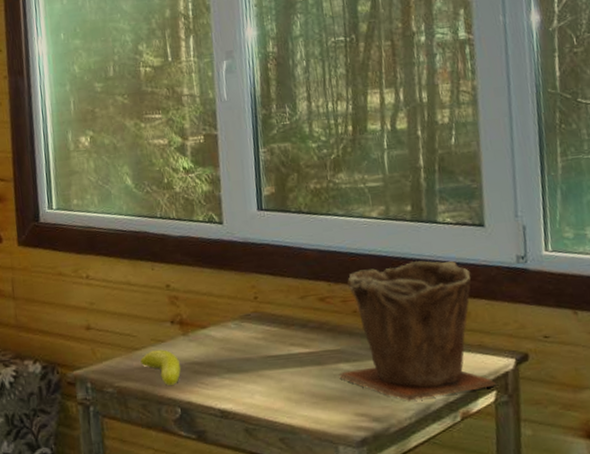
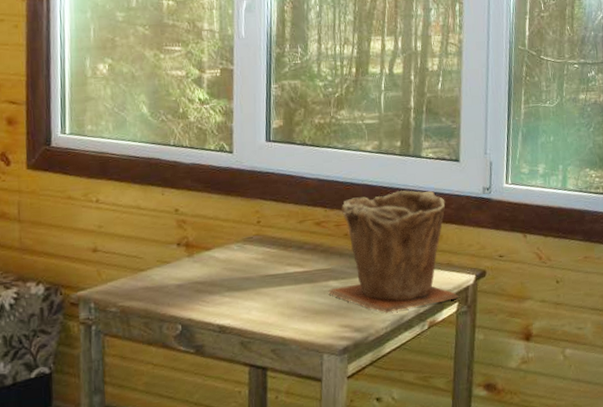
banana: present [140,349,182,385] -> none [145,270,185,304]

